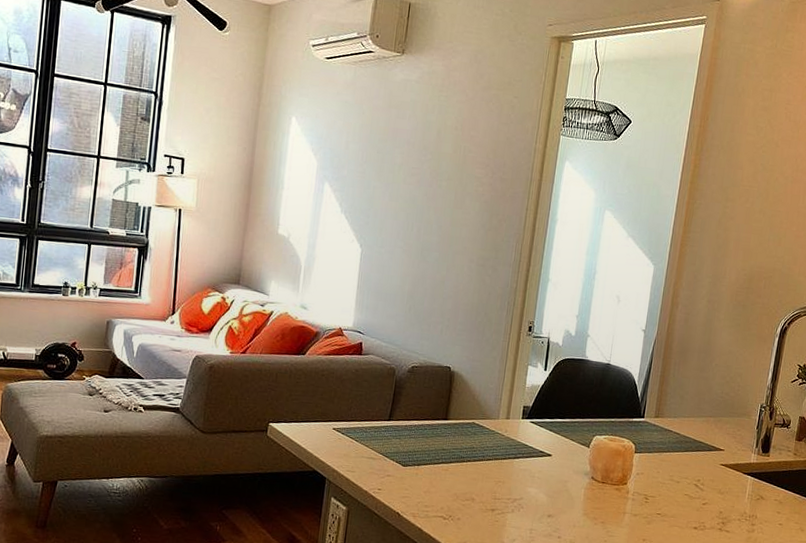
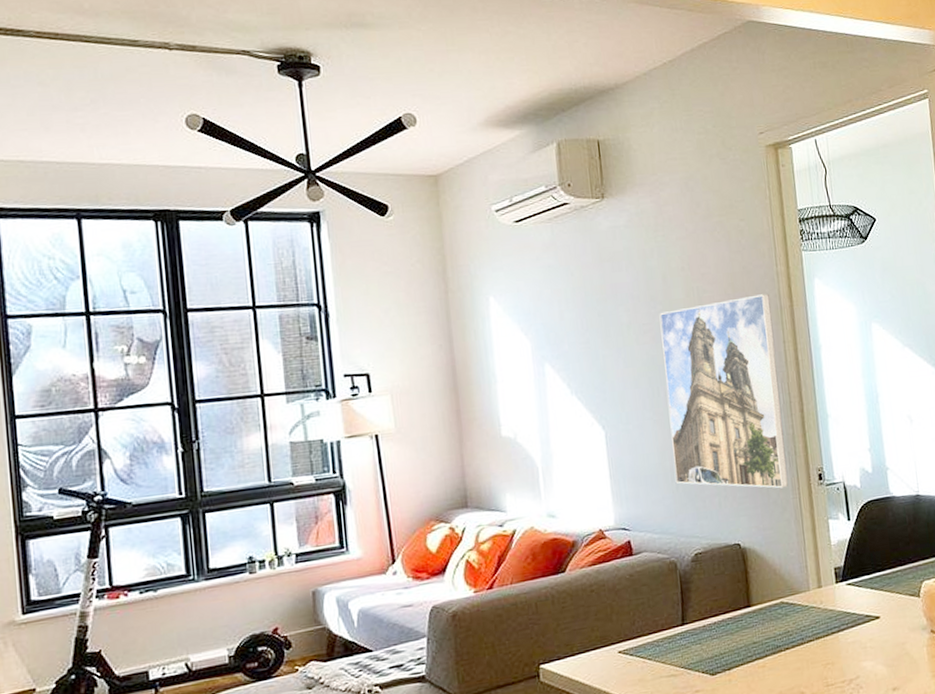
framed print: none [409,161,524,331] -> present [659,293,789,489]

